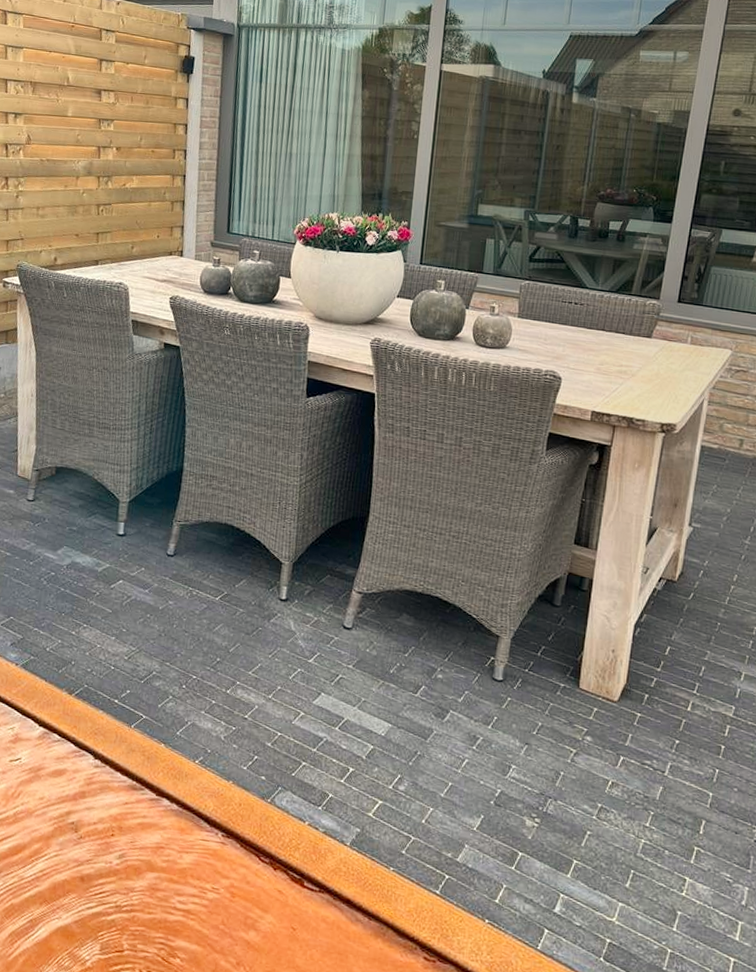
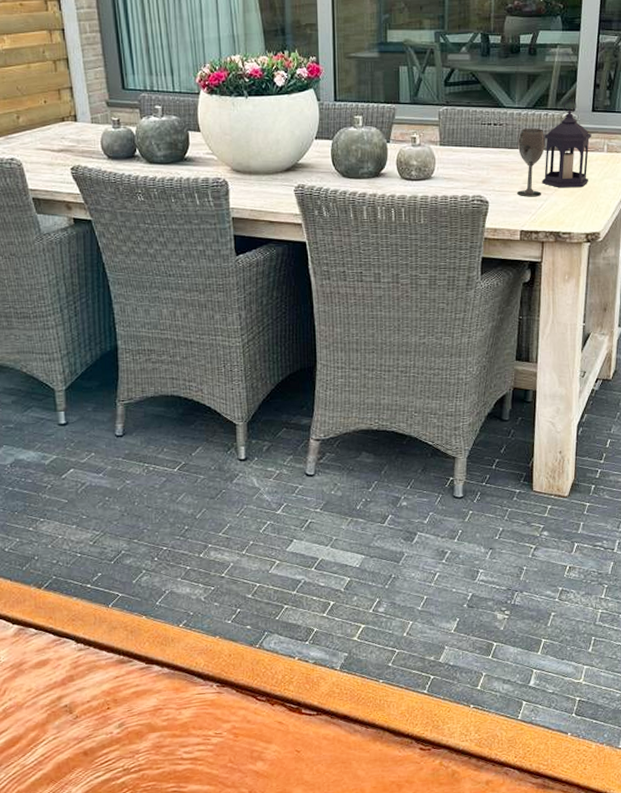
wine glass: none [592,311,627,380] -> present [517,128,546,197]
lantern: none [619,288,676,376] -> present [542,100,592,188]

